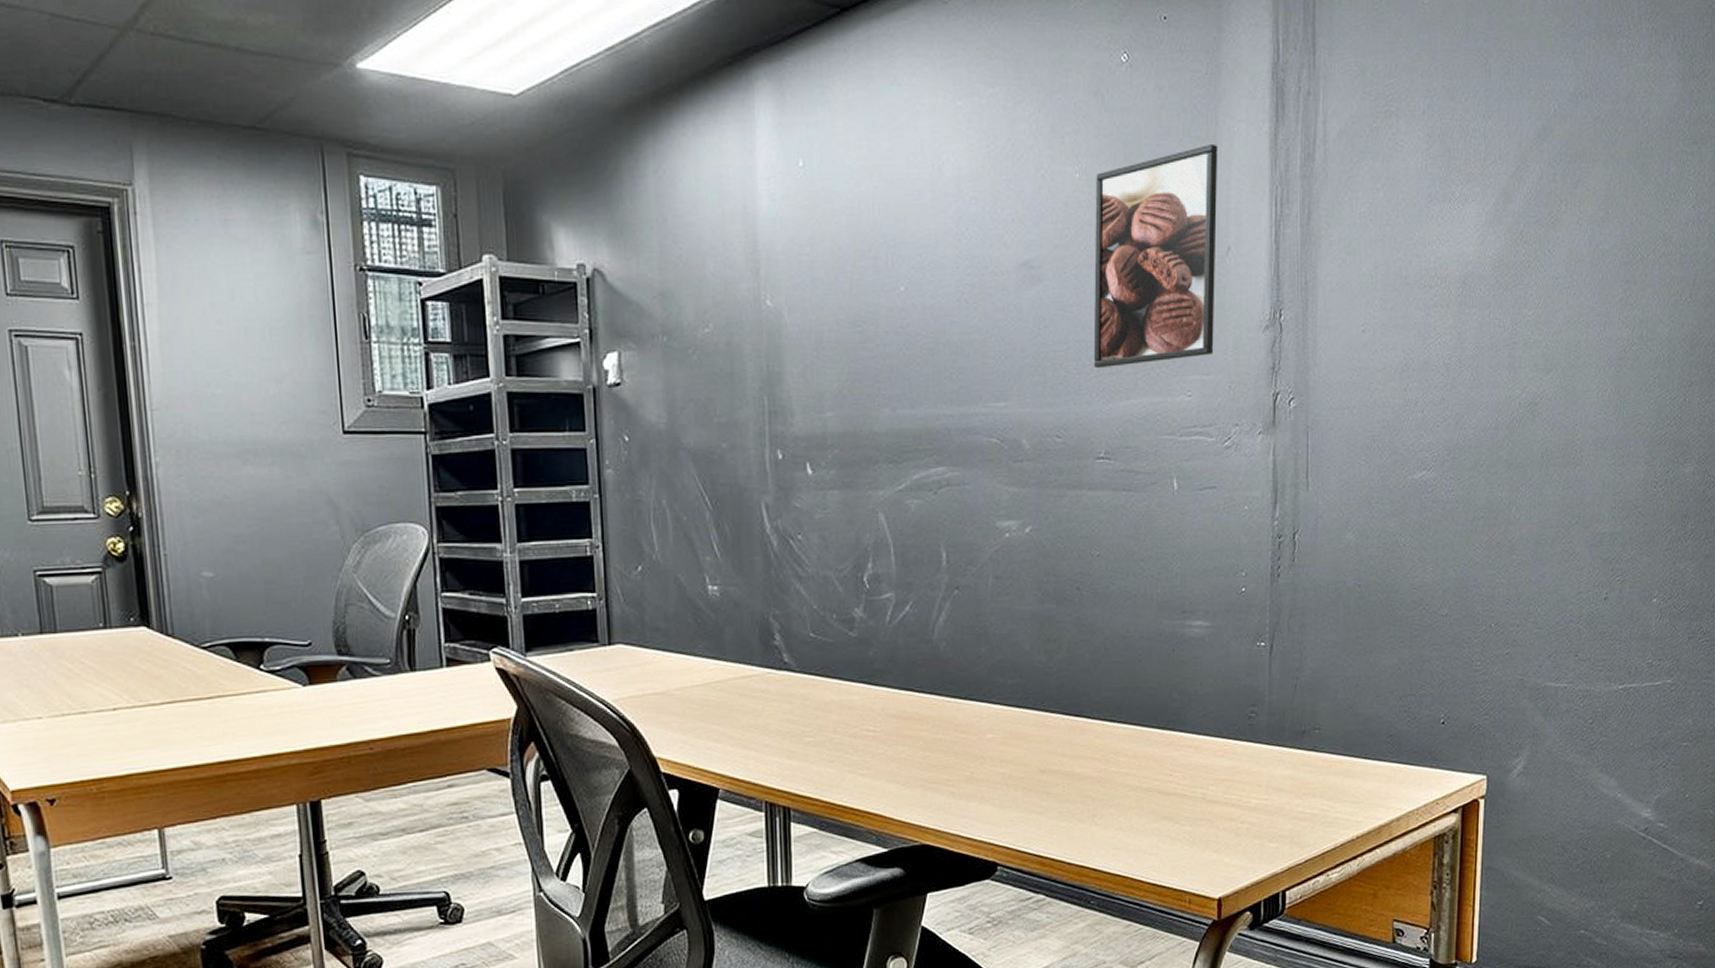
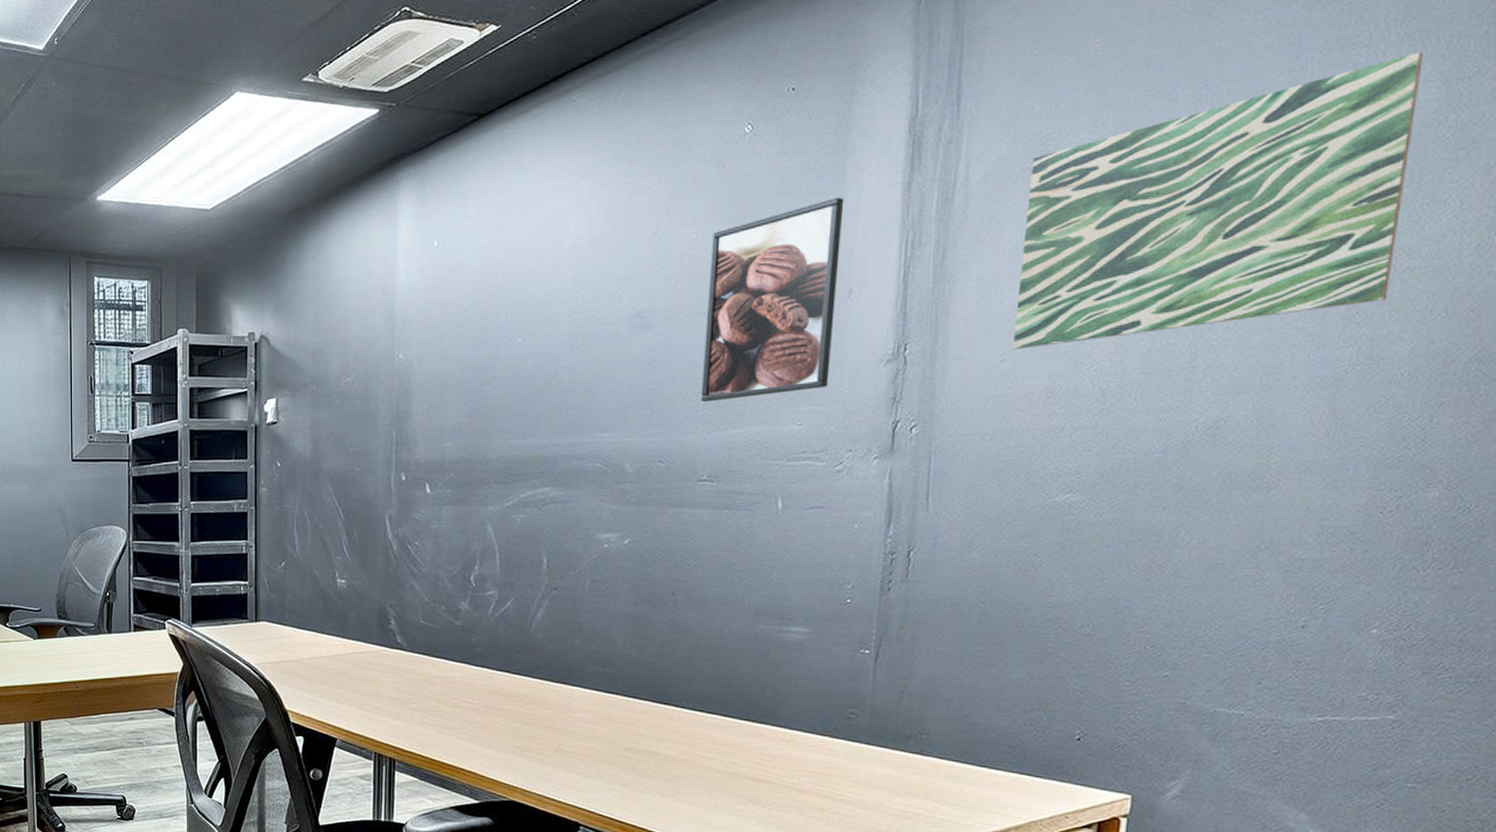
wall art: none [1371,47,1666,319] -> present [1012,51,1424,349]

